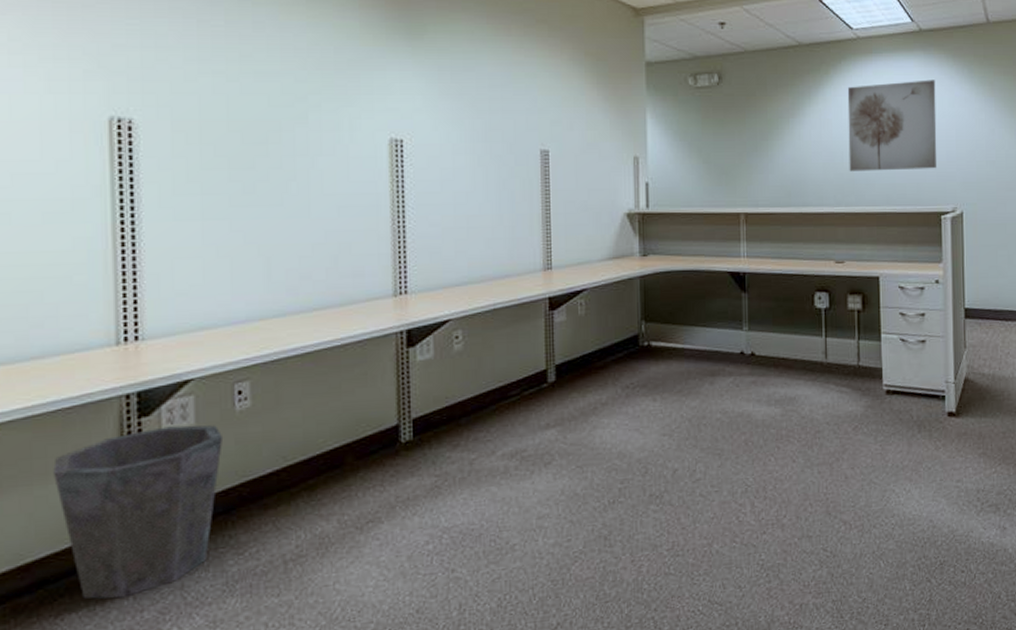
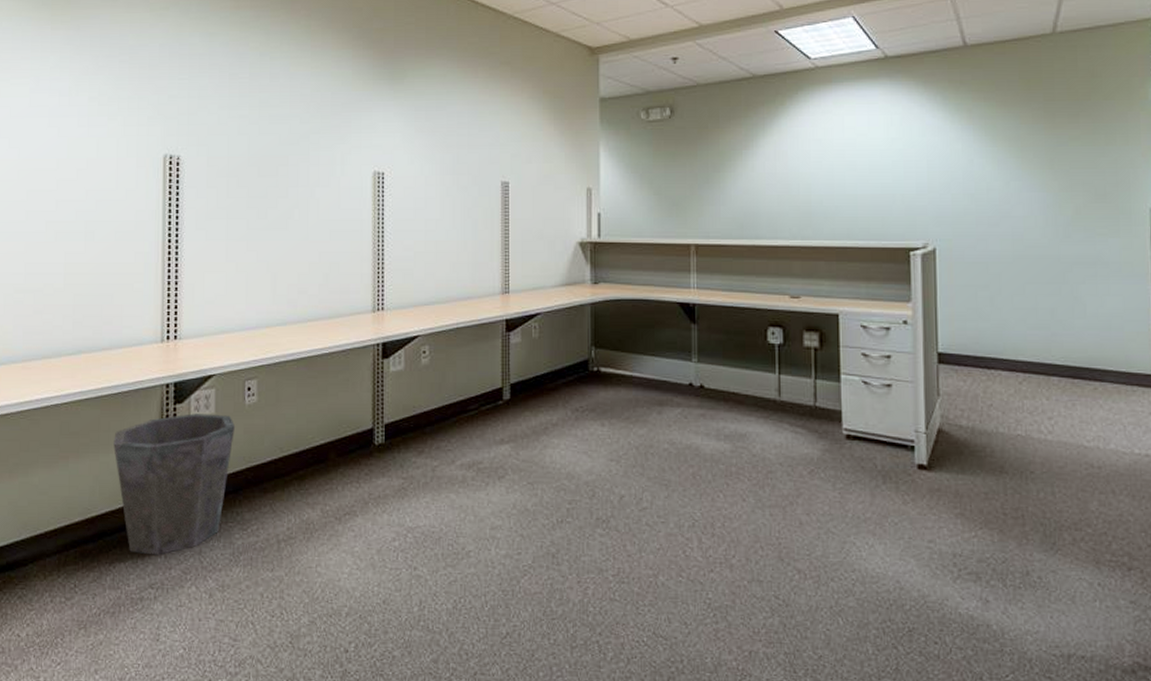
wall art: present [847,80,937,172] -> none [804,108,905,204]

